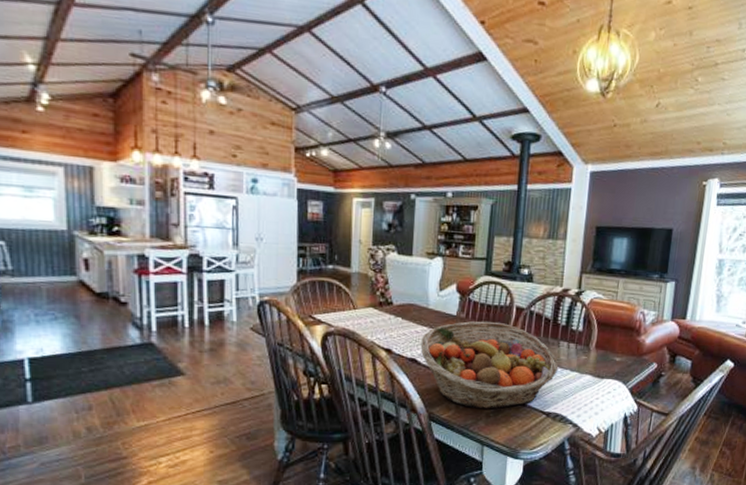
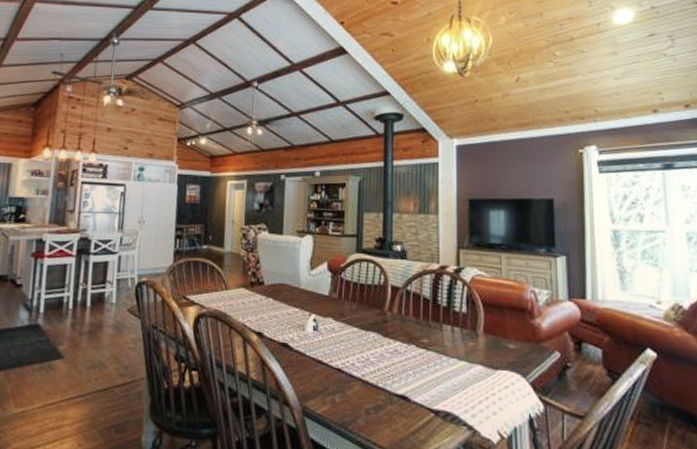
fruit basket: present [420,321,559,410] -> none [292,301,444,405]

